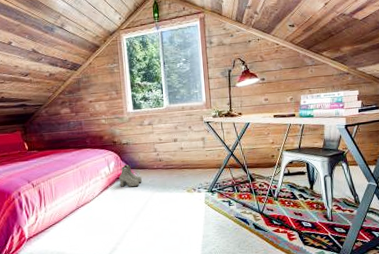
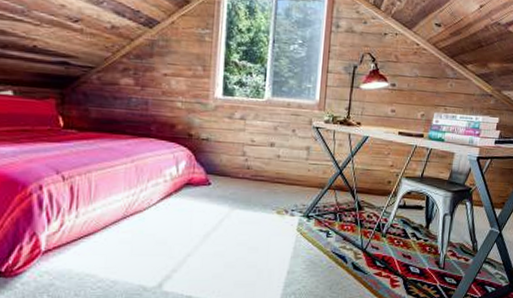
boots: present [119,164,142,188] -> none [188,167,220,199]

